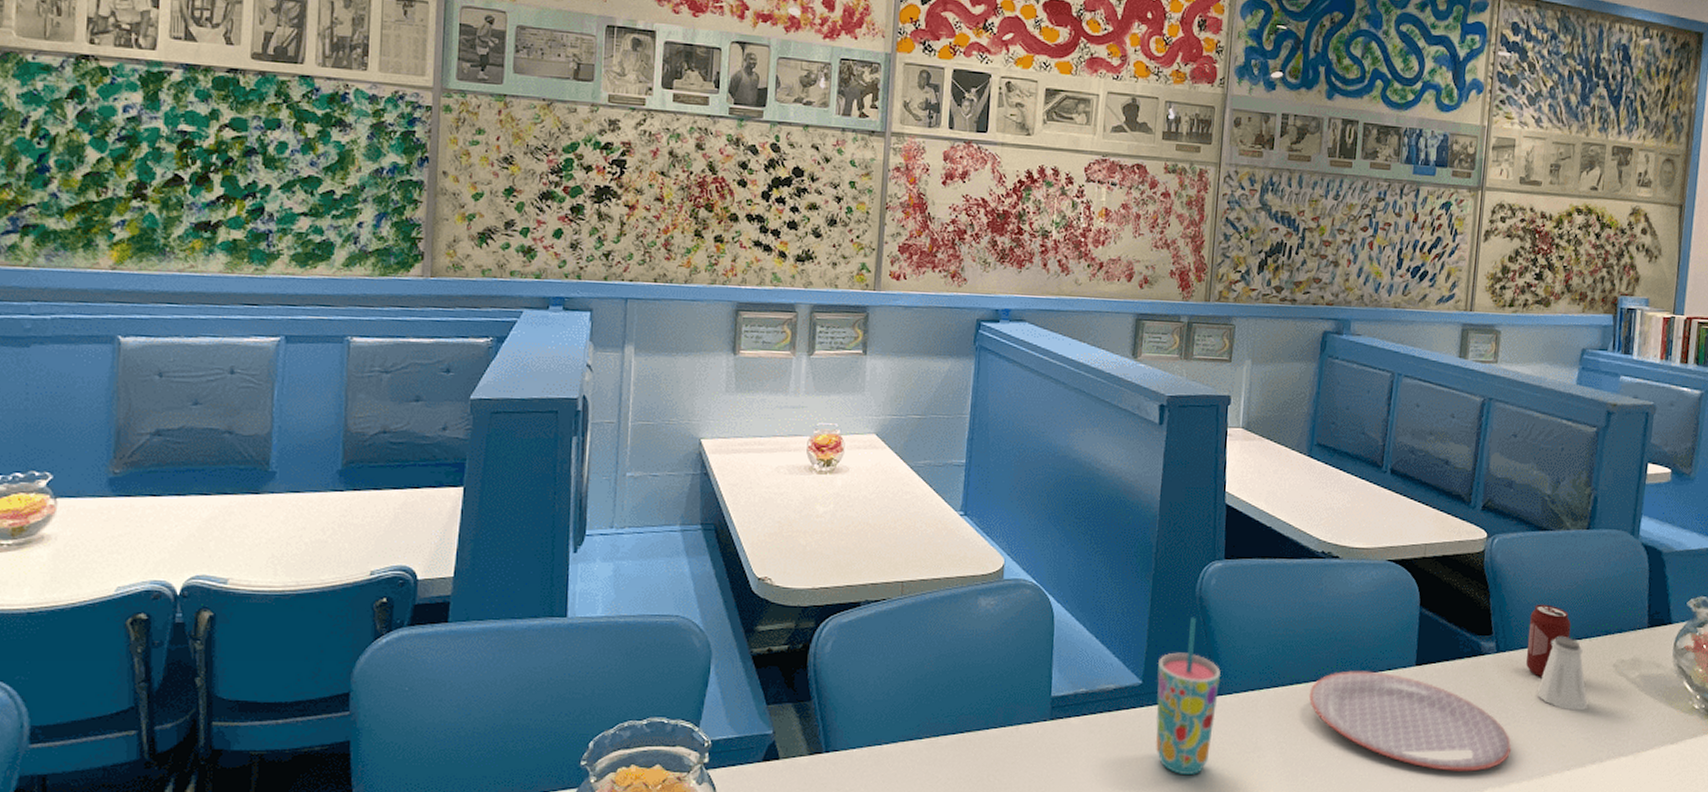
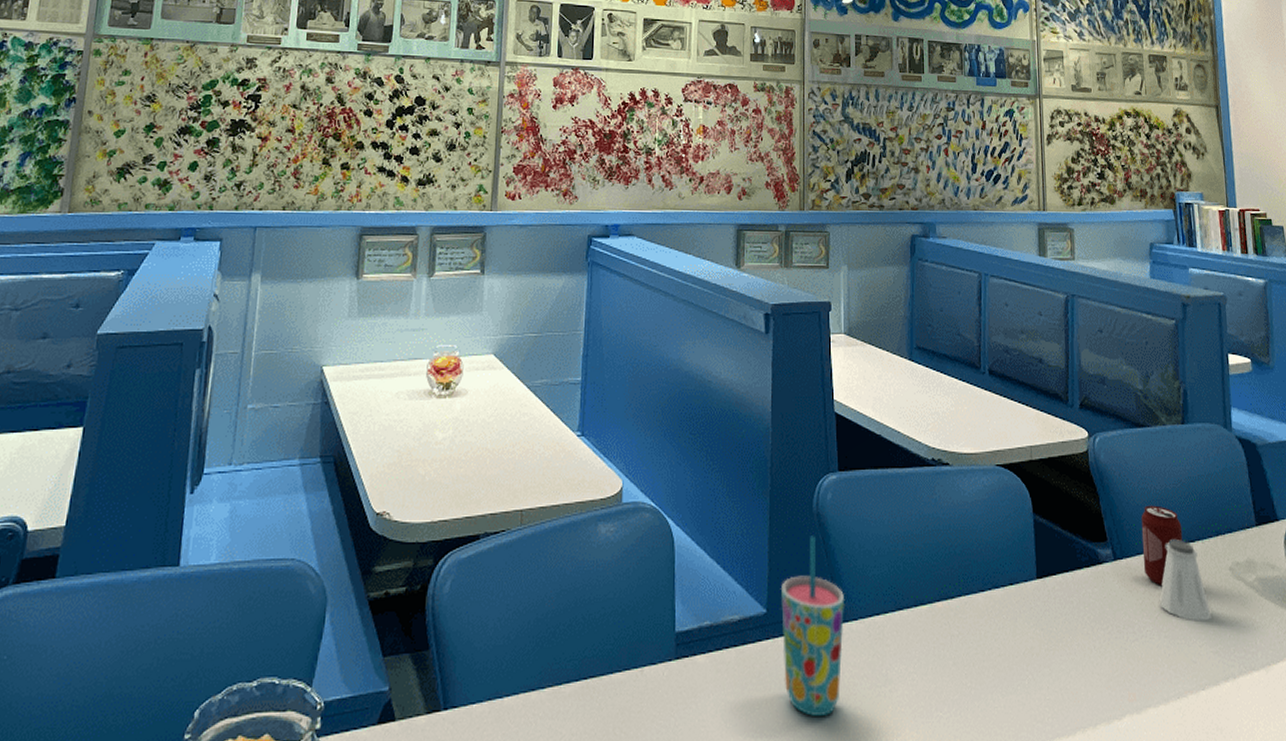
plate: present [1308,670,1512,772] -> none [934,587,1144,697]

